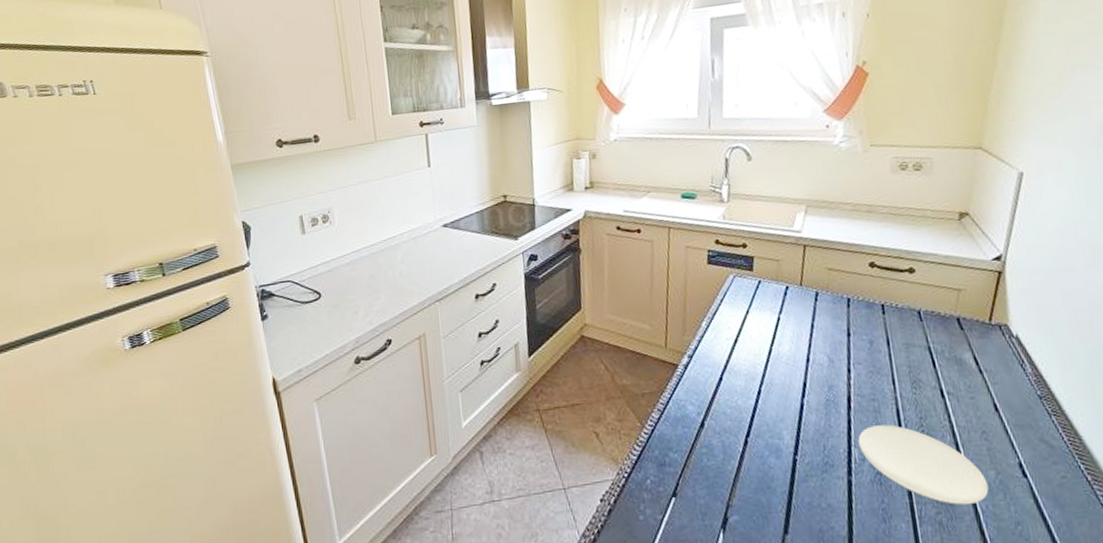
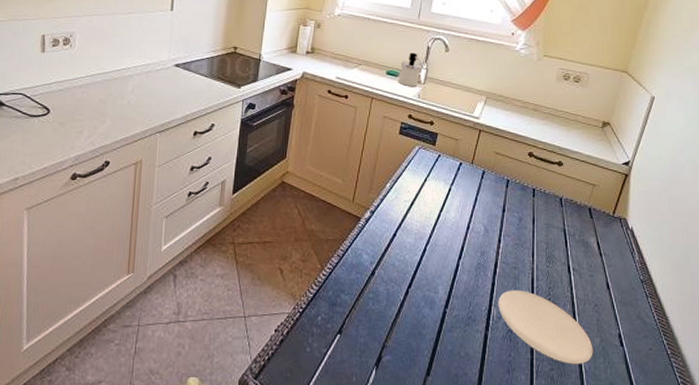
soap dispenser: none [696,168,722,208] -> present [399,52,422,86]

